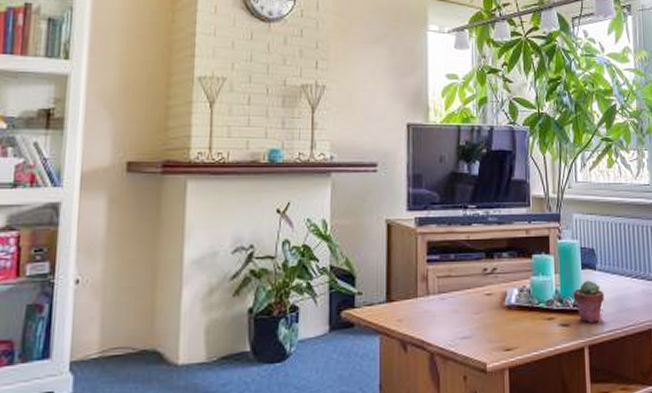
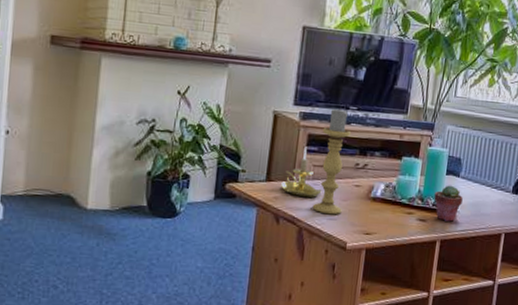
candle holder: none [404,256,451,315] -> present [281,146,322,198]
candle holder: none [442,207,476,333] -> present [312,107,352,215]

